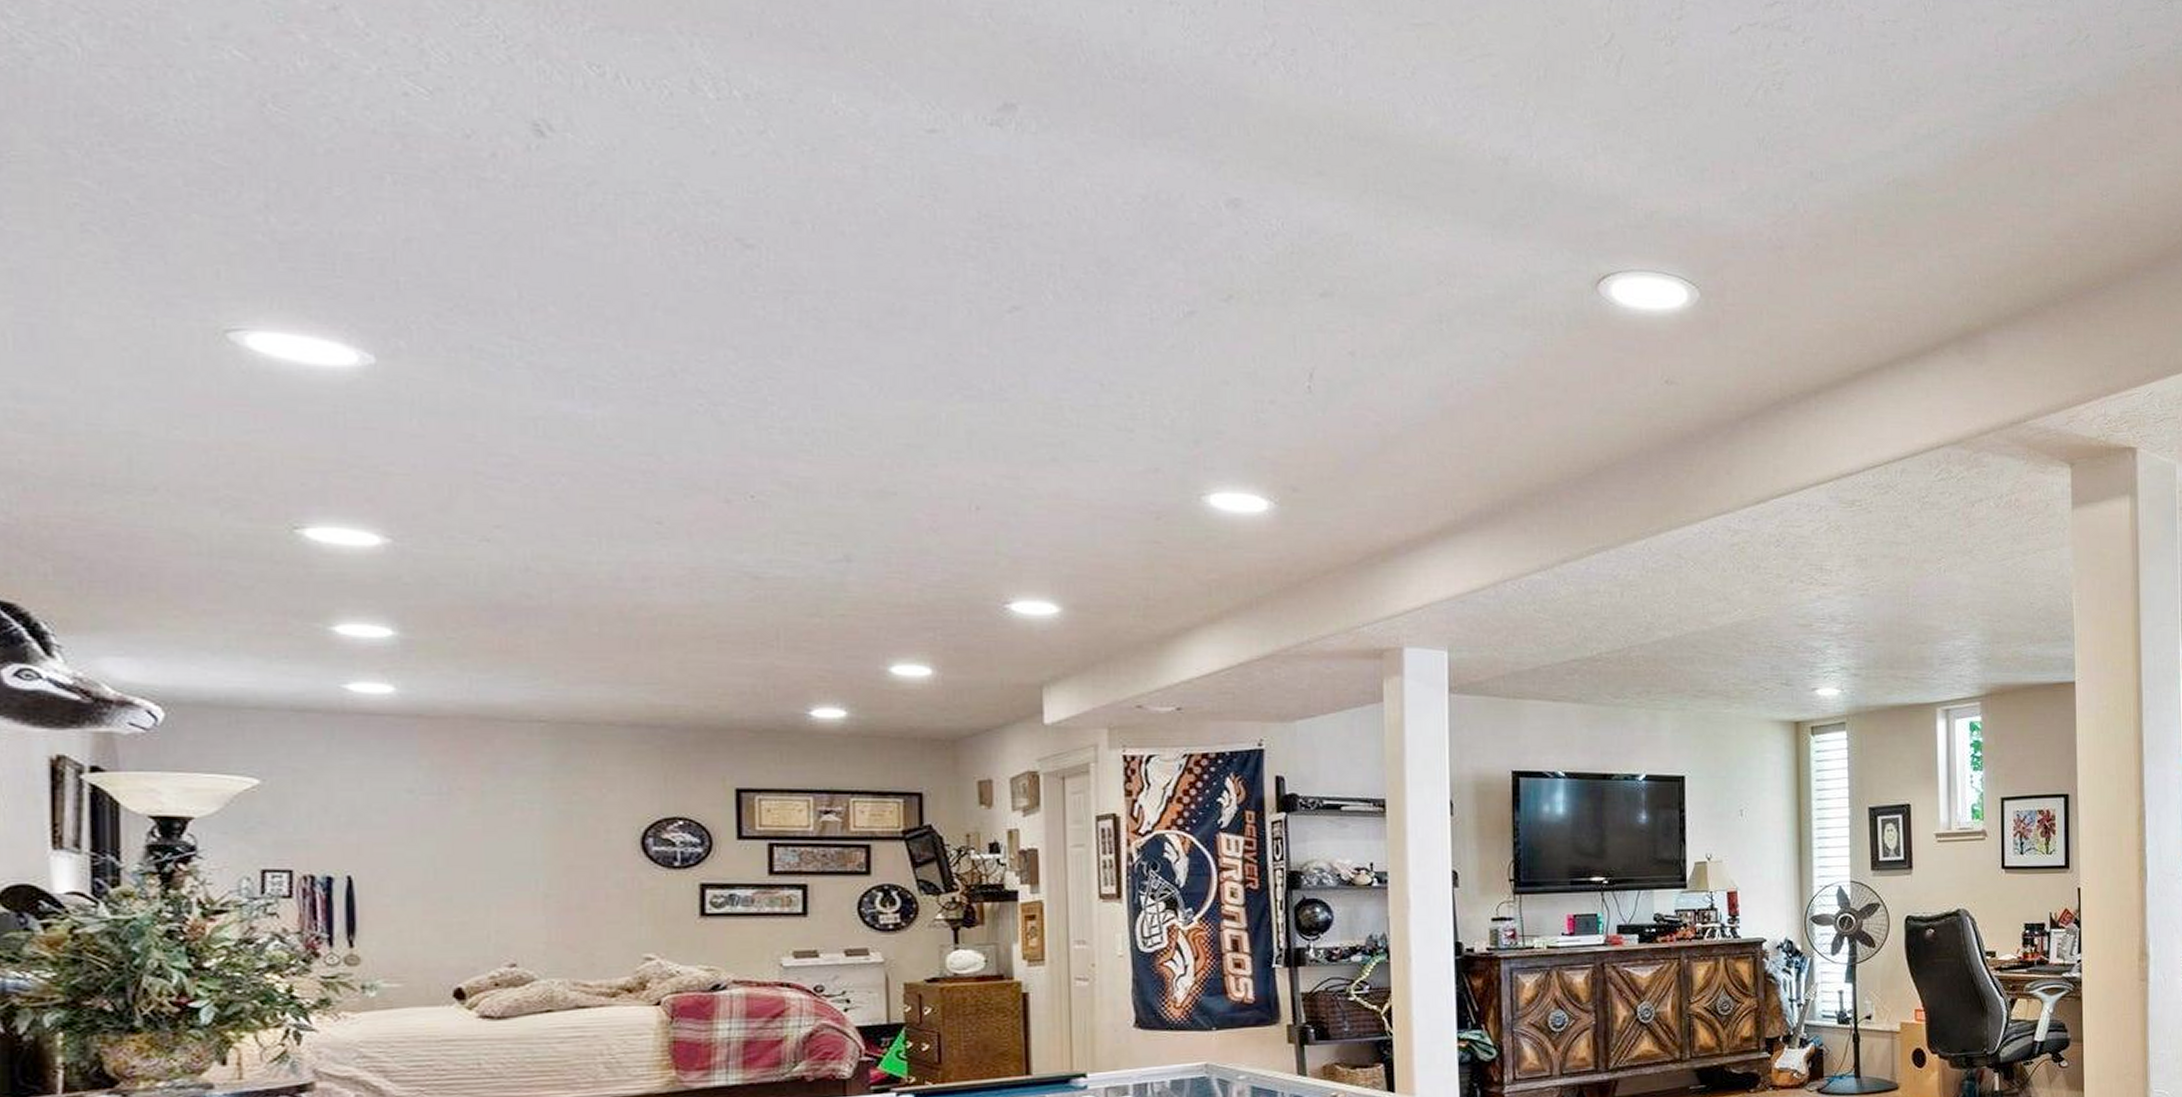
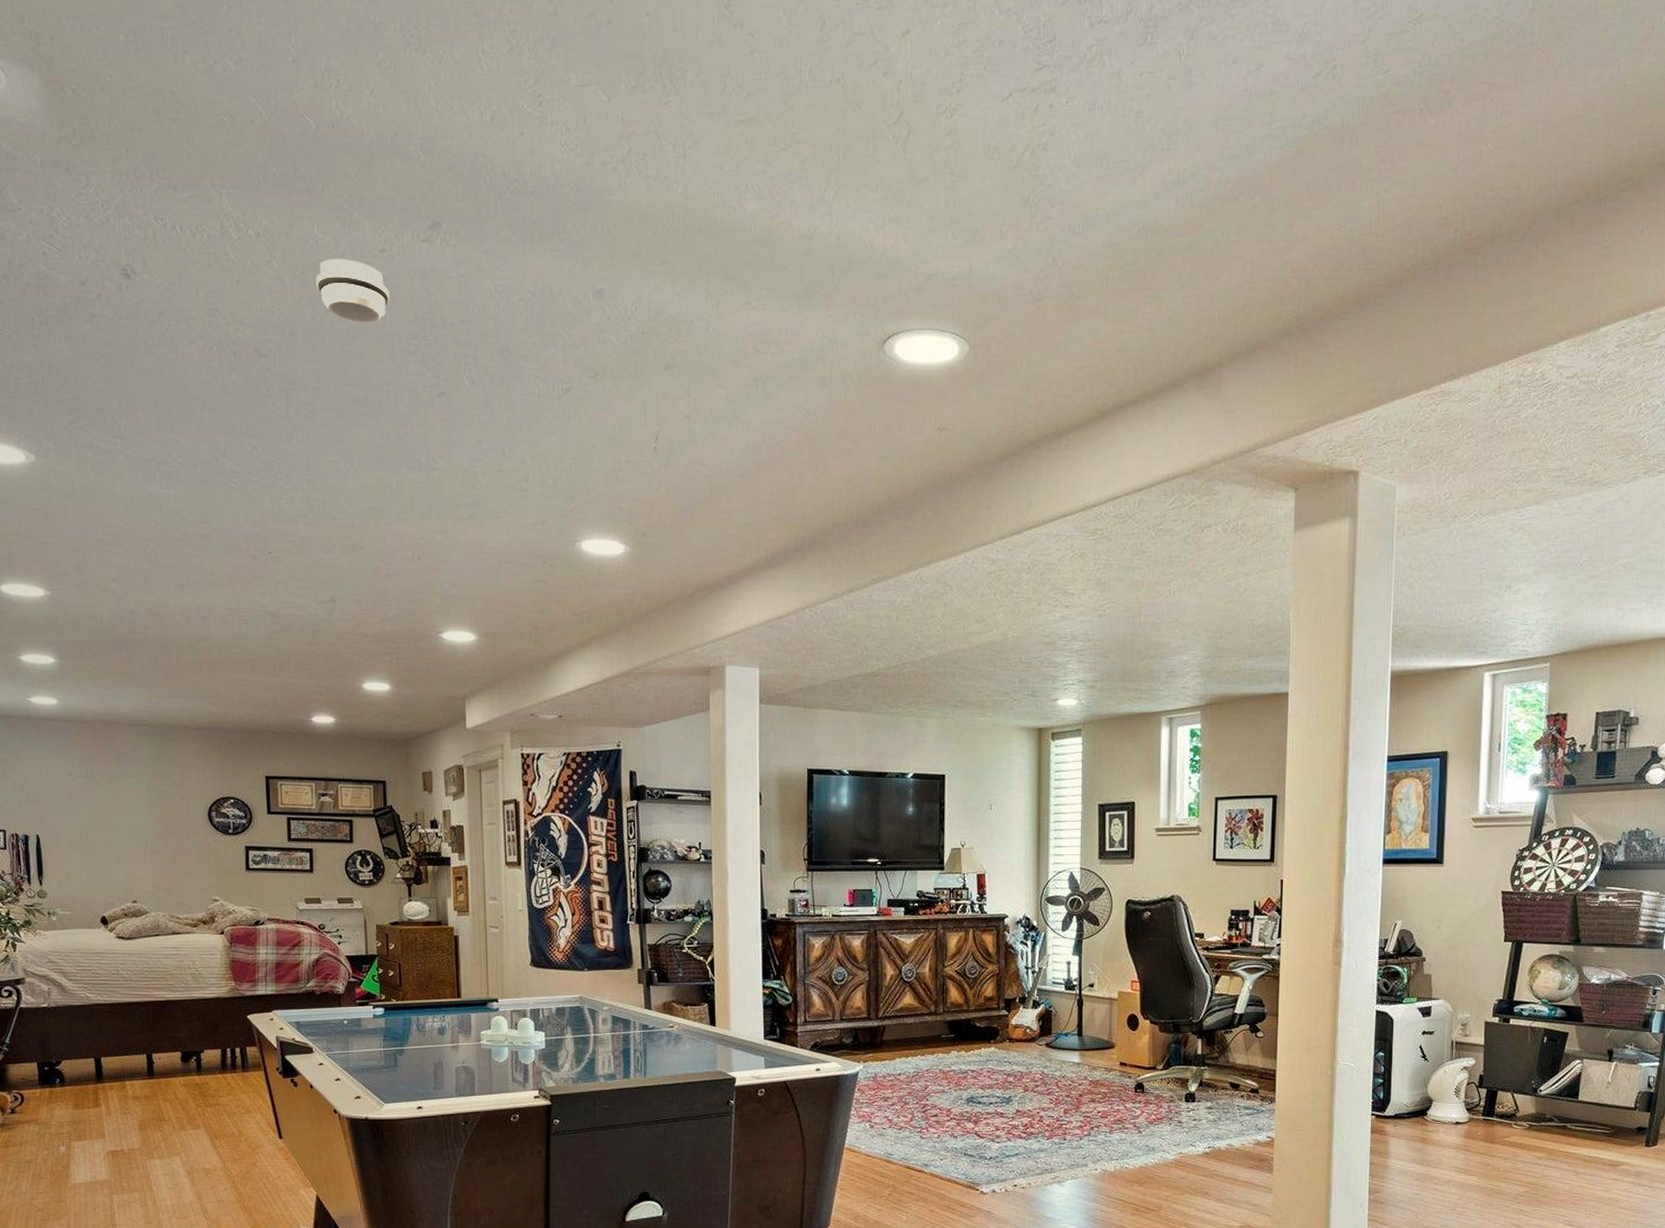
smoke detector: none [833,134,941,216] -> present [316,258,390,323]

